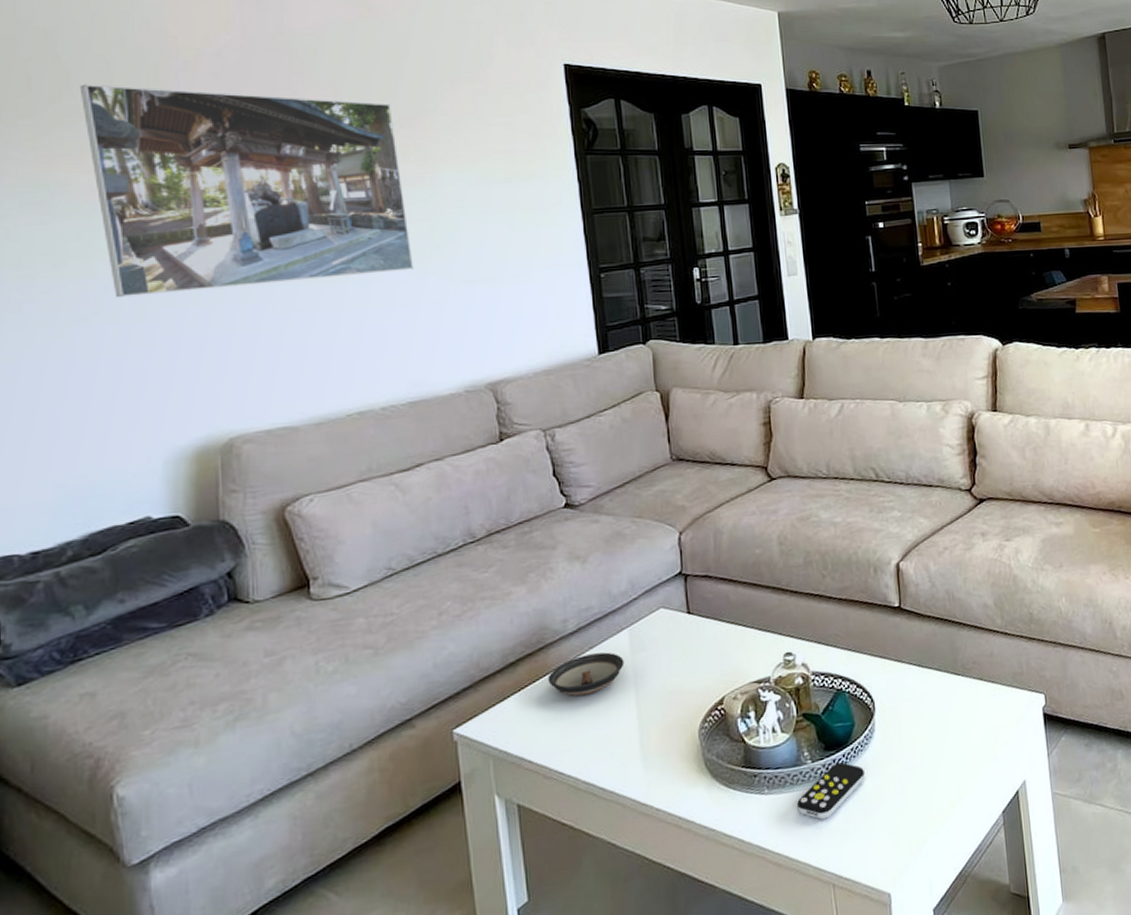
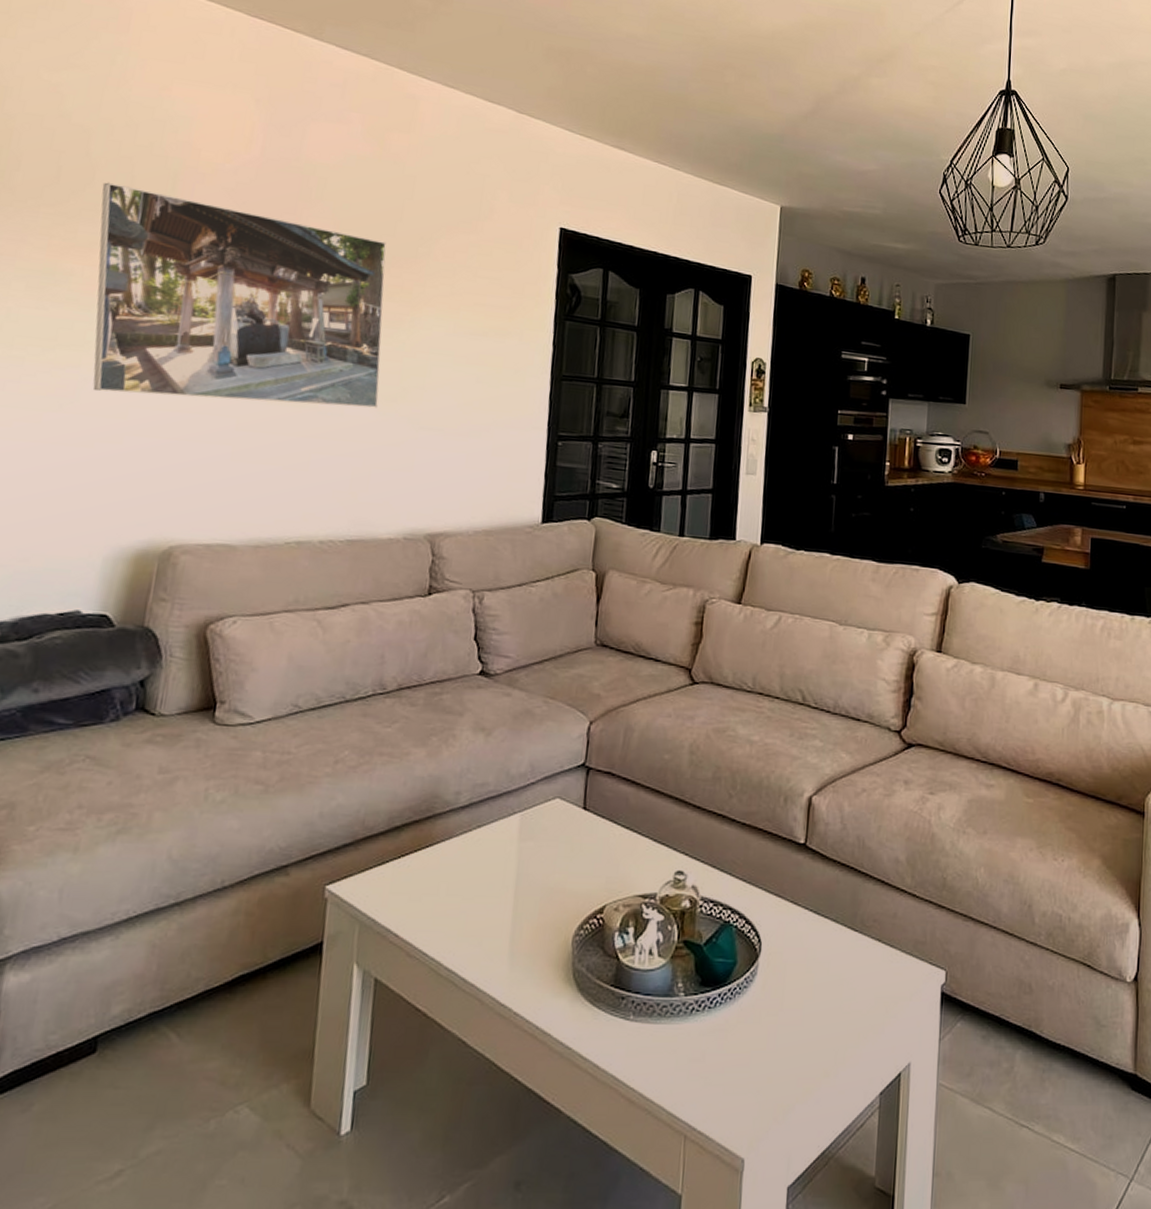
saucer: present [547,652,625,697] -> none [429,833,510,876]
remote control: present [797,762,865,820] -> none [661,1002,739,1061]

